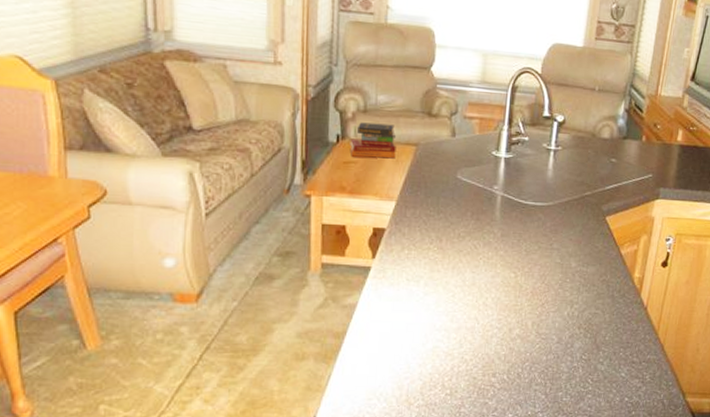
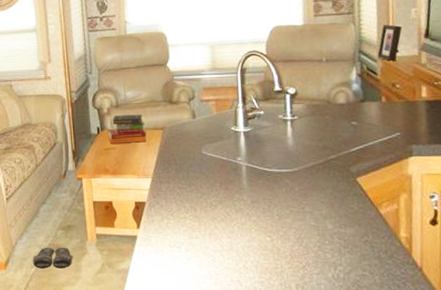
slippers: none [236,276,290,303] -> present [33,247,73,269]
picture frame: none [646,60,674,100] -> present [377,24,403,61]

